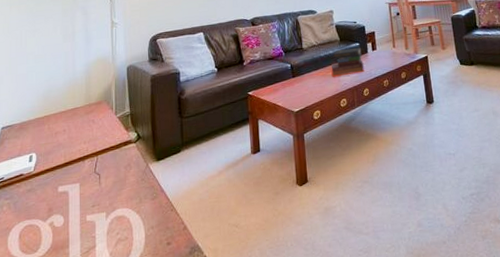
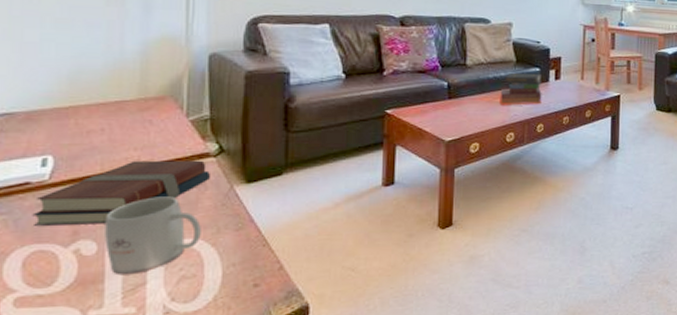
books: none [25,146,134,206] -> present [32,160,211,226]
mug: none [68,176,129,241] -> present [105,196,201,276]

